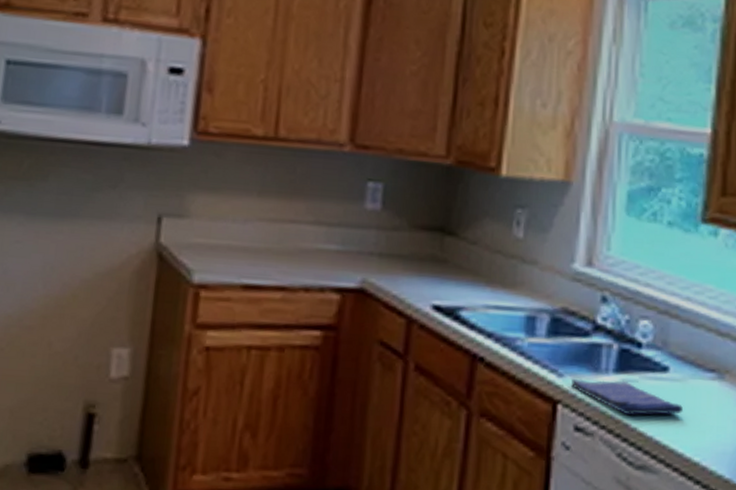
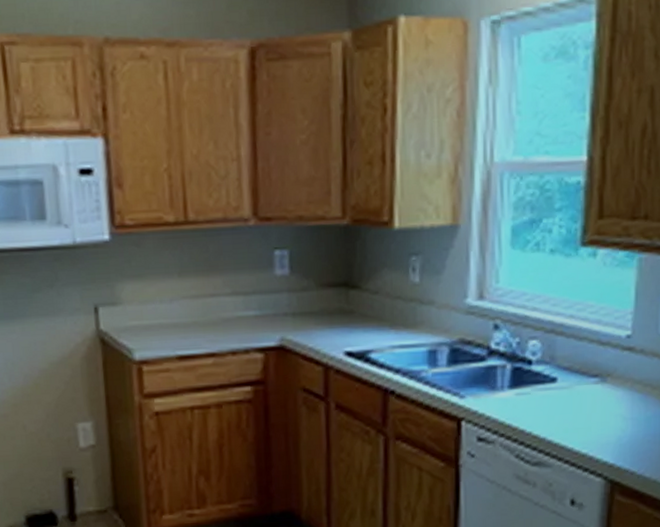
dish towel: present [571,378,683,415] -> none [472,394,571,422]

